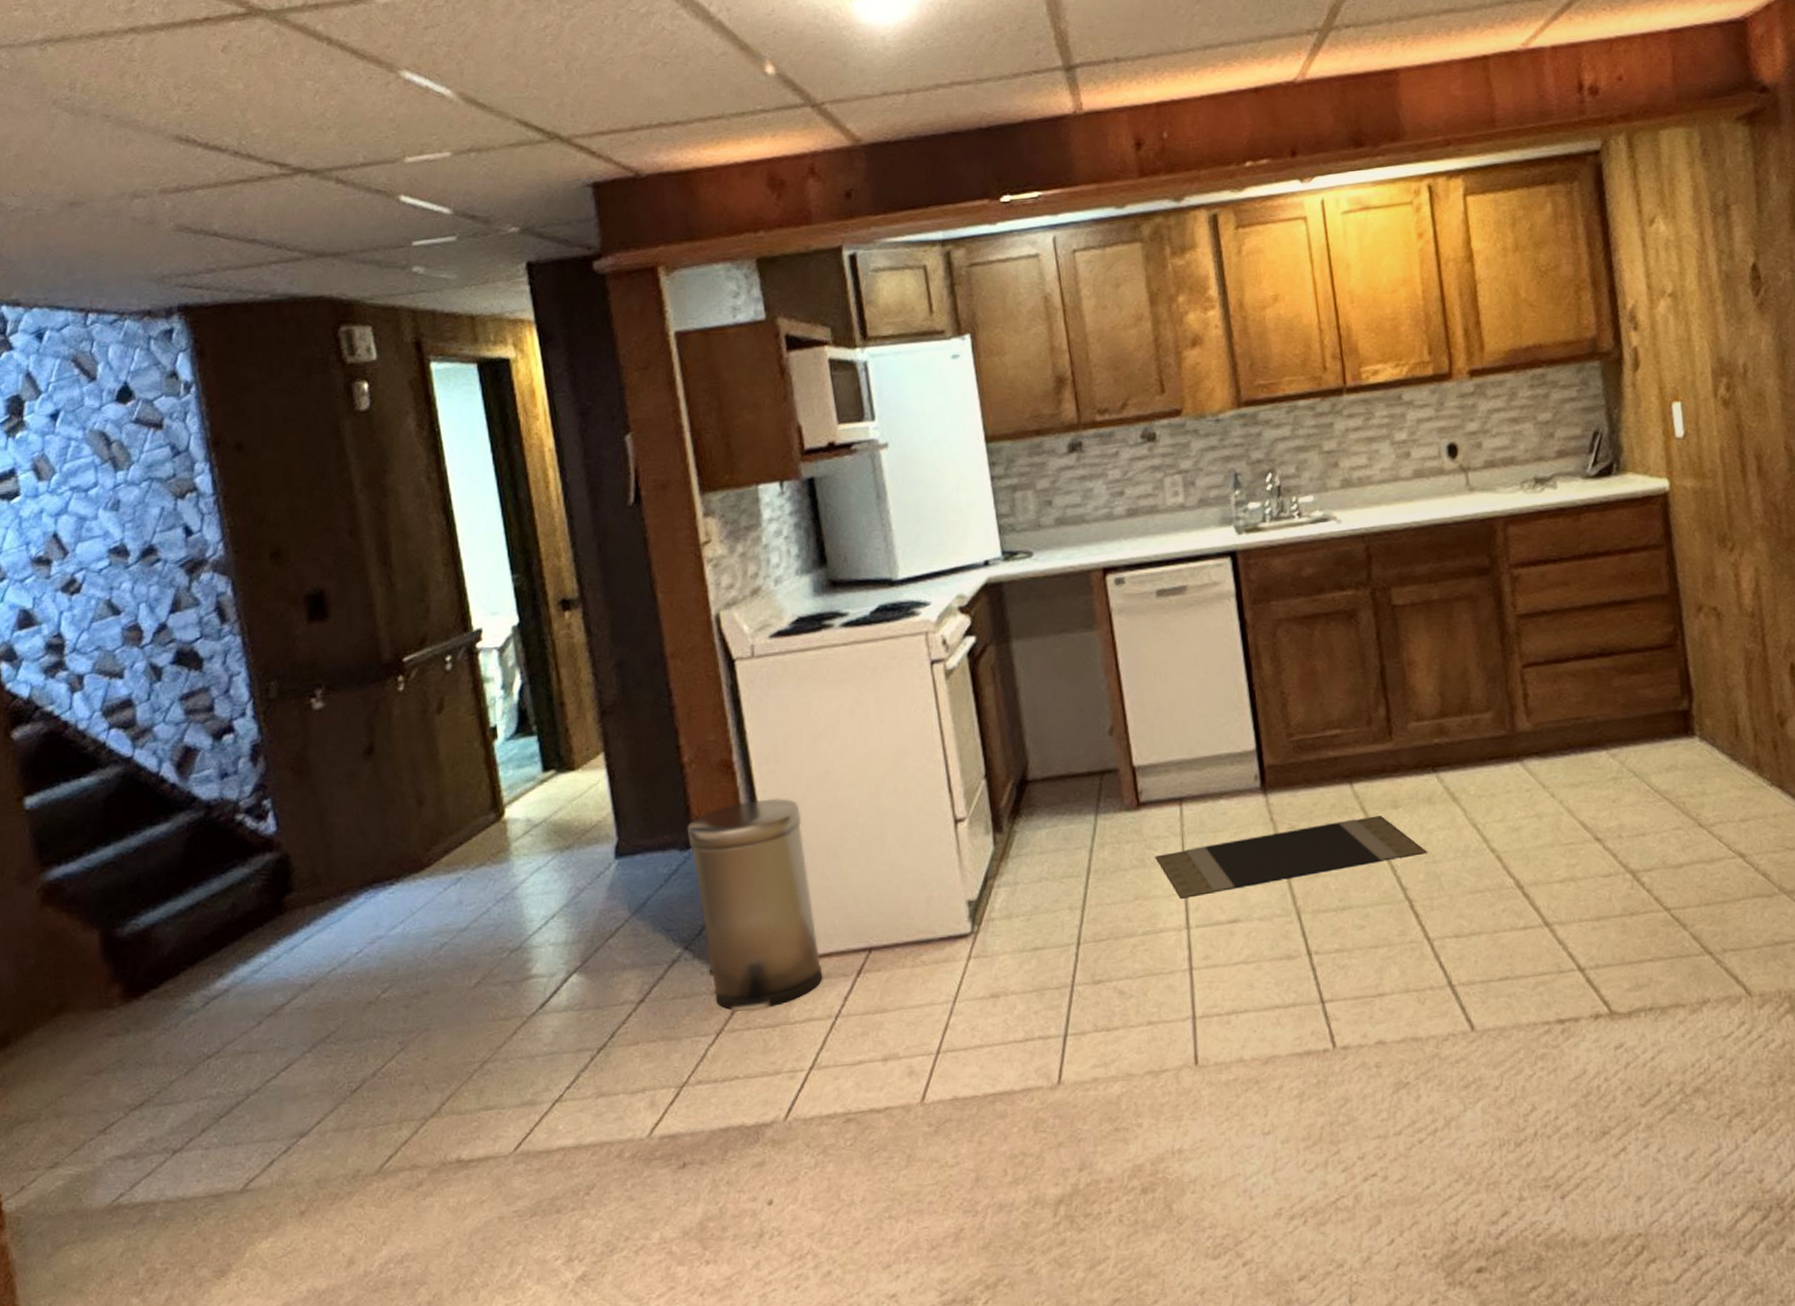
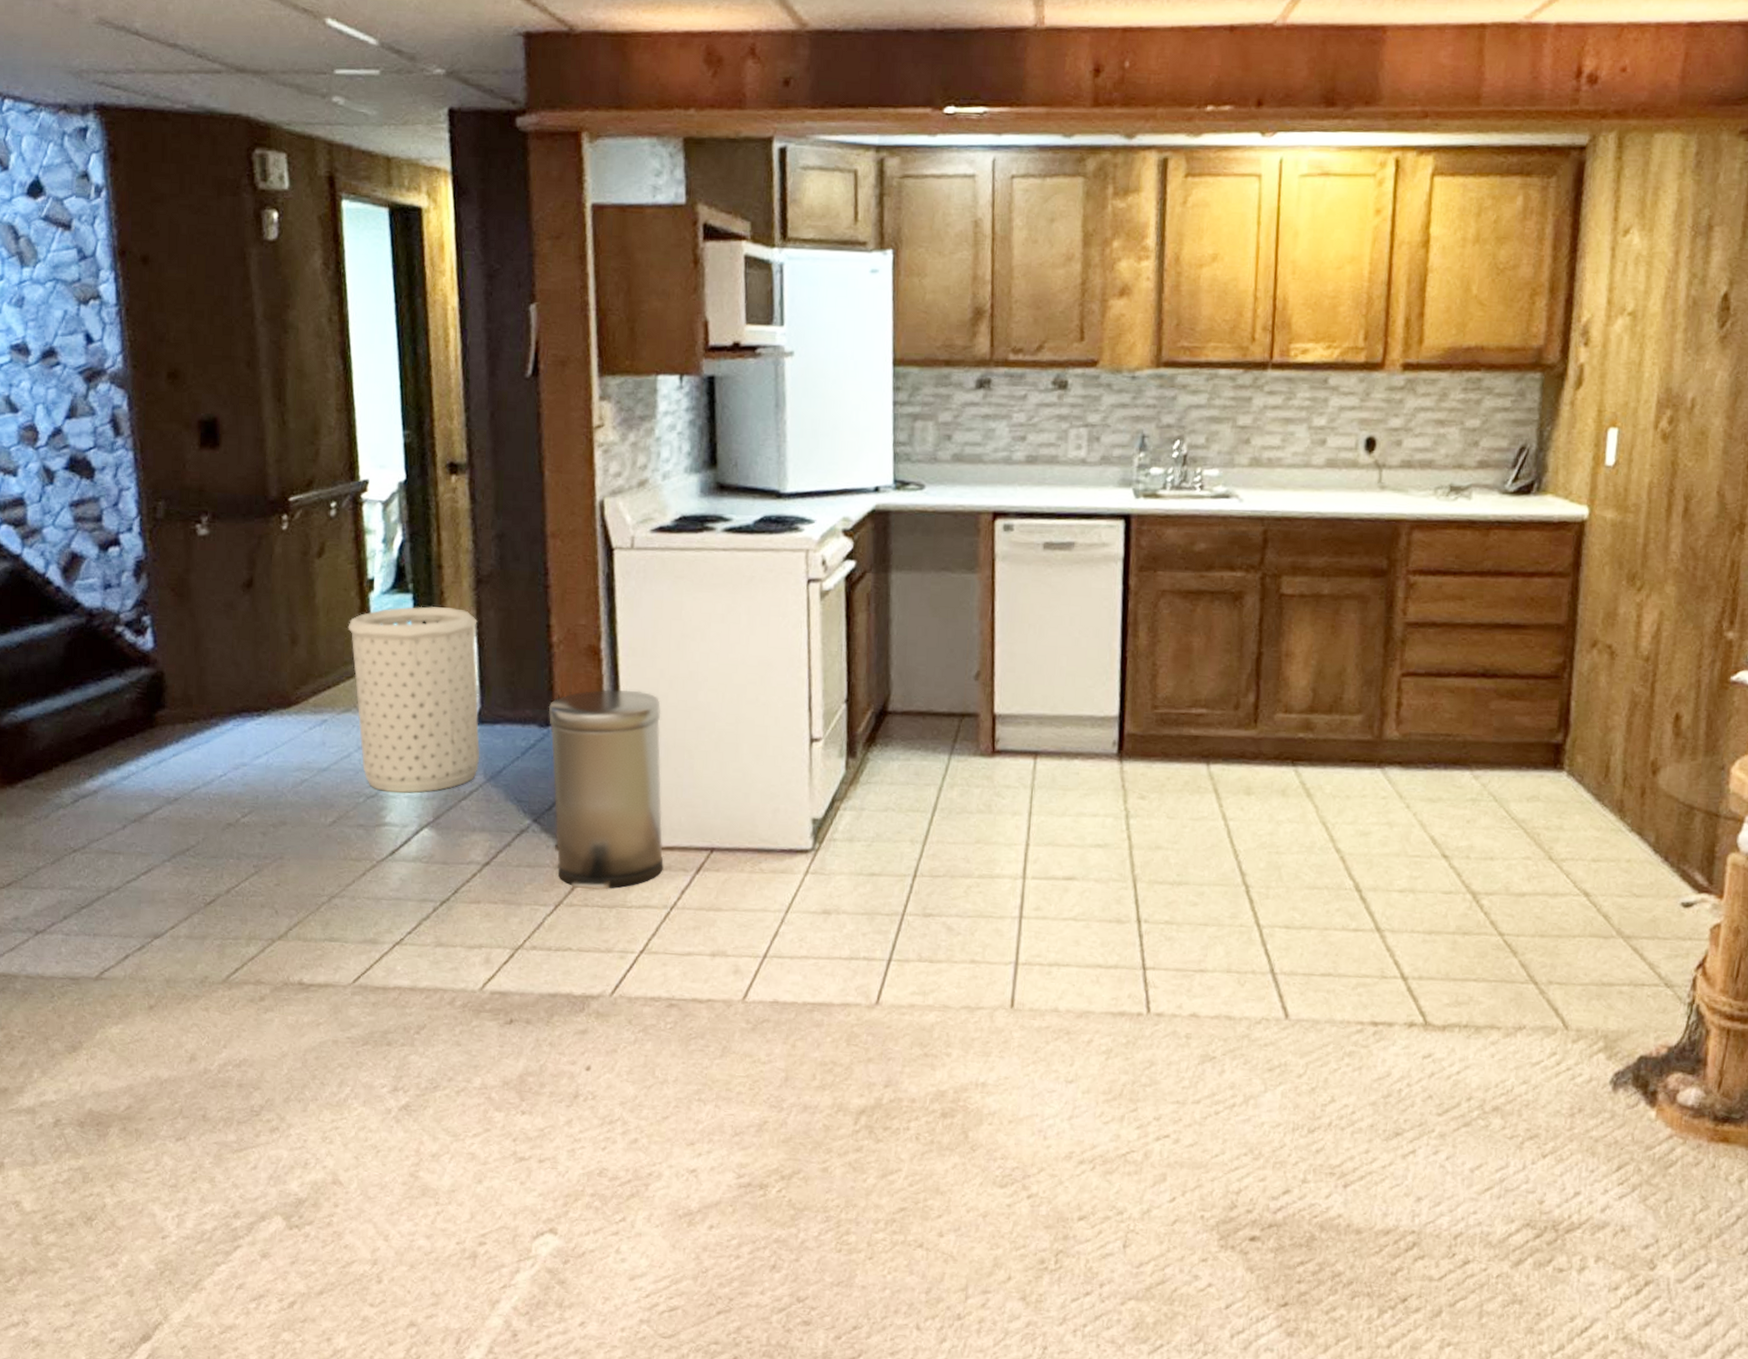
laundry basket: none [474,743,623,943] -> present [348,606,480,794]
doormat: present [1155,815,1428,899] -> none [1002,798,1273,849]

